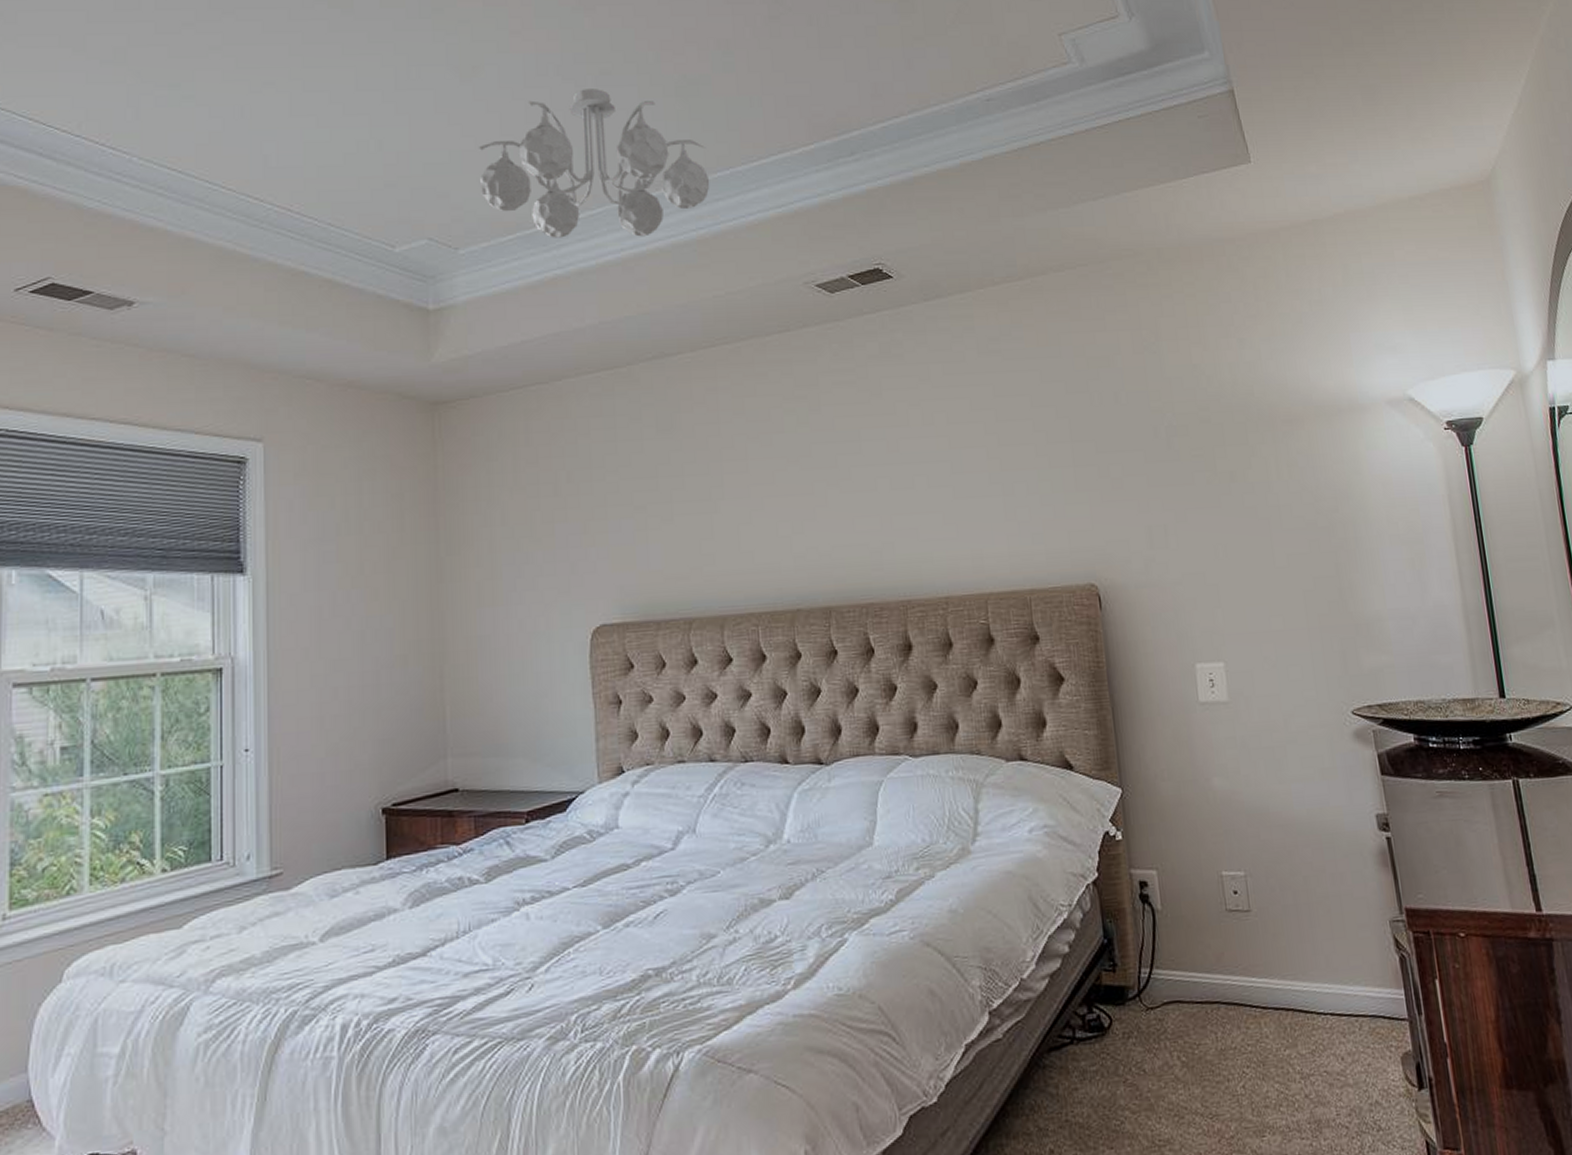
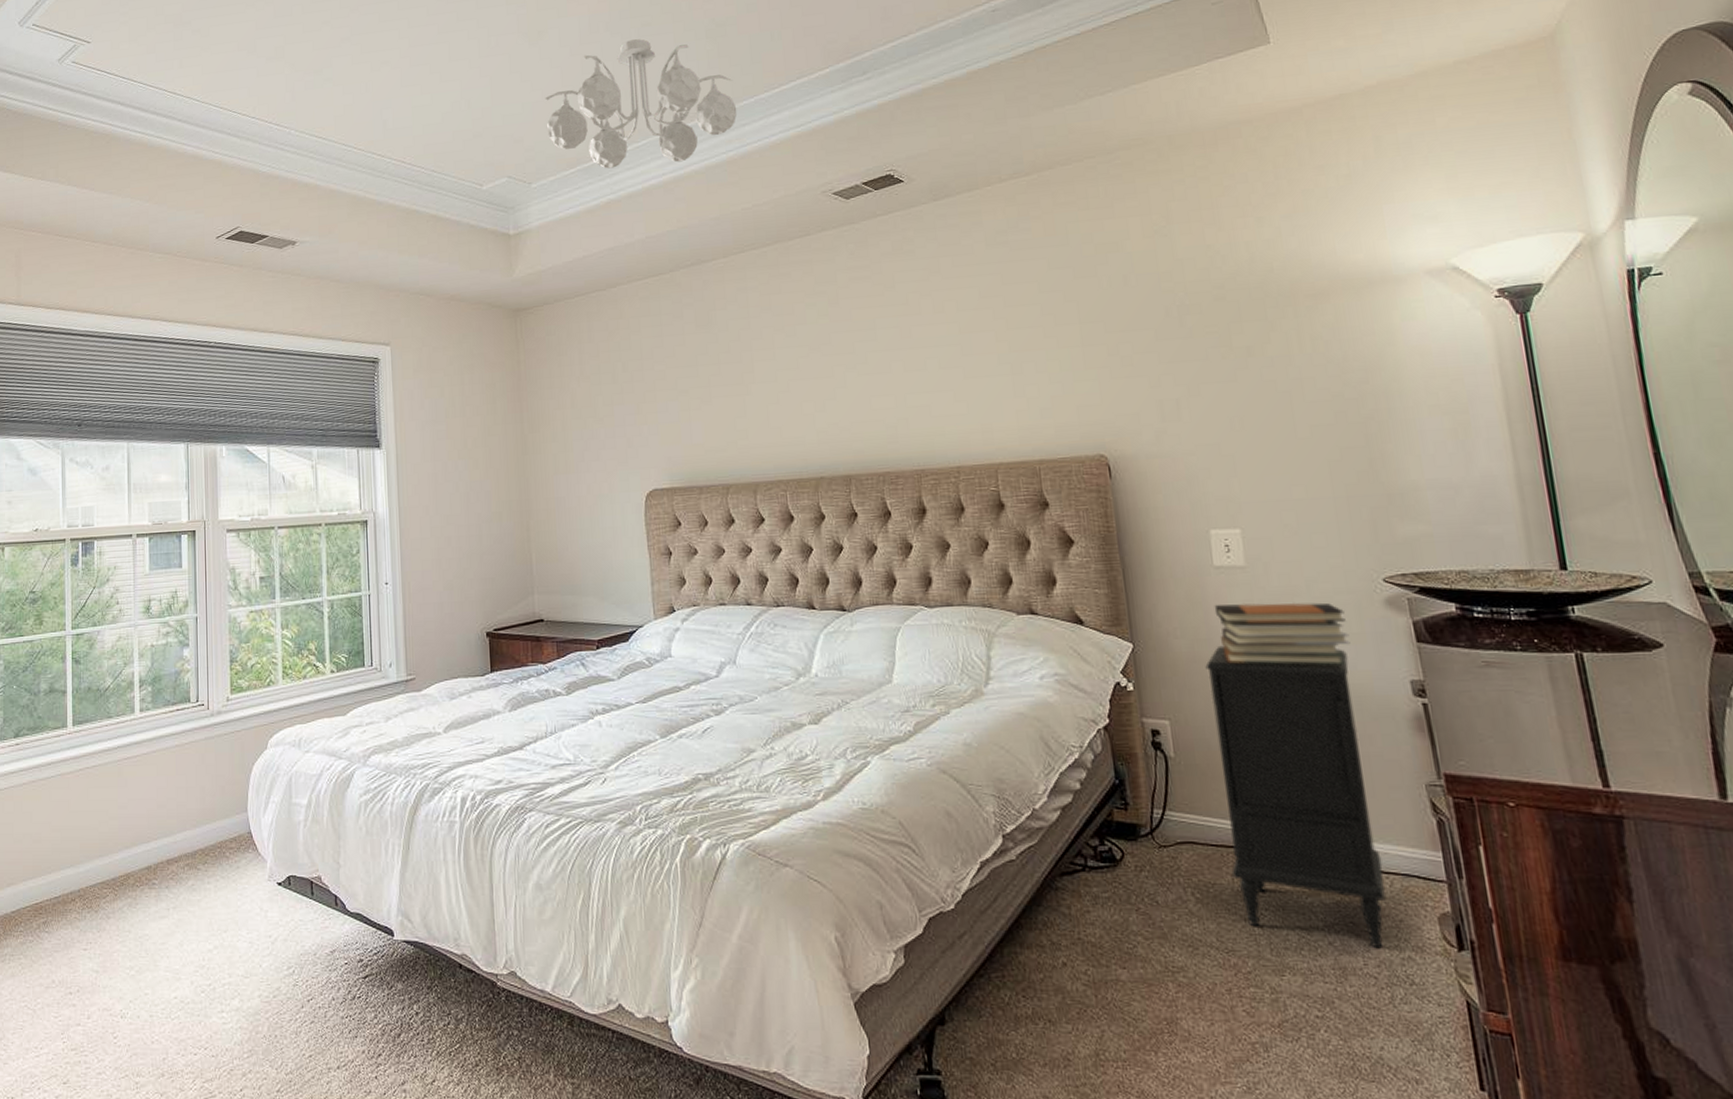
nightstand: none [1191,785,1357,1097] -> present [1205,645,1387,949]
book stack: none [1199,737,1323,805] -> present [1214,602,1351,665]

